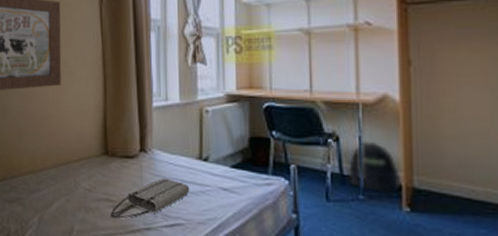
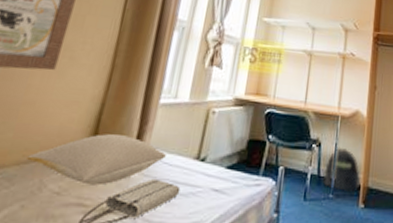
pillow: none [60,139,169,184] -> present [27,134,166,186]

